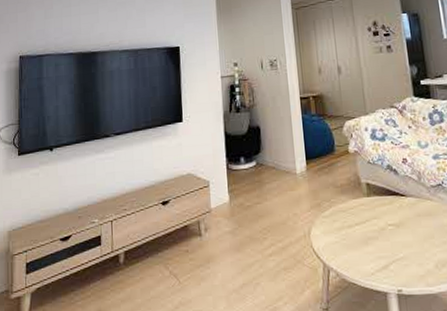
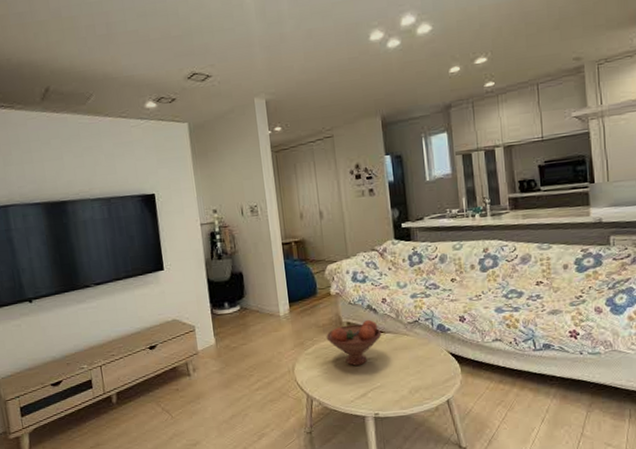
fruit bowl: none [344,181,403,232] -> present [326,319,382,366]

